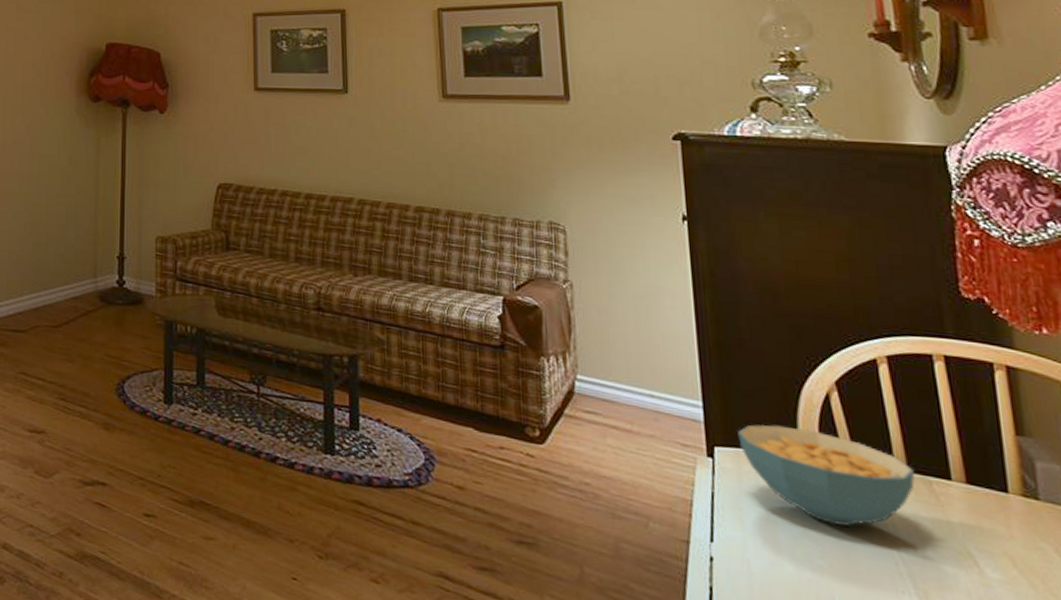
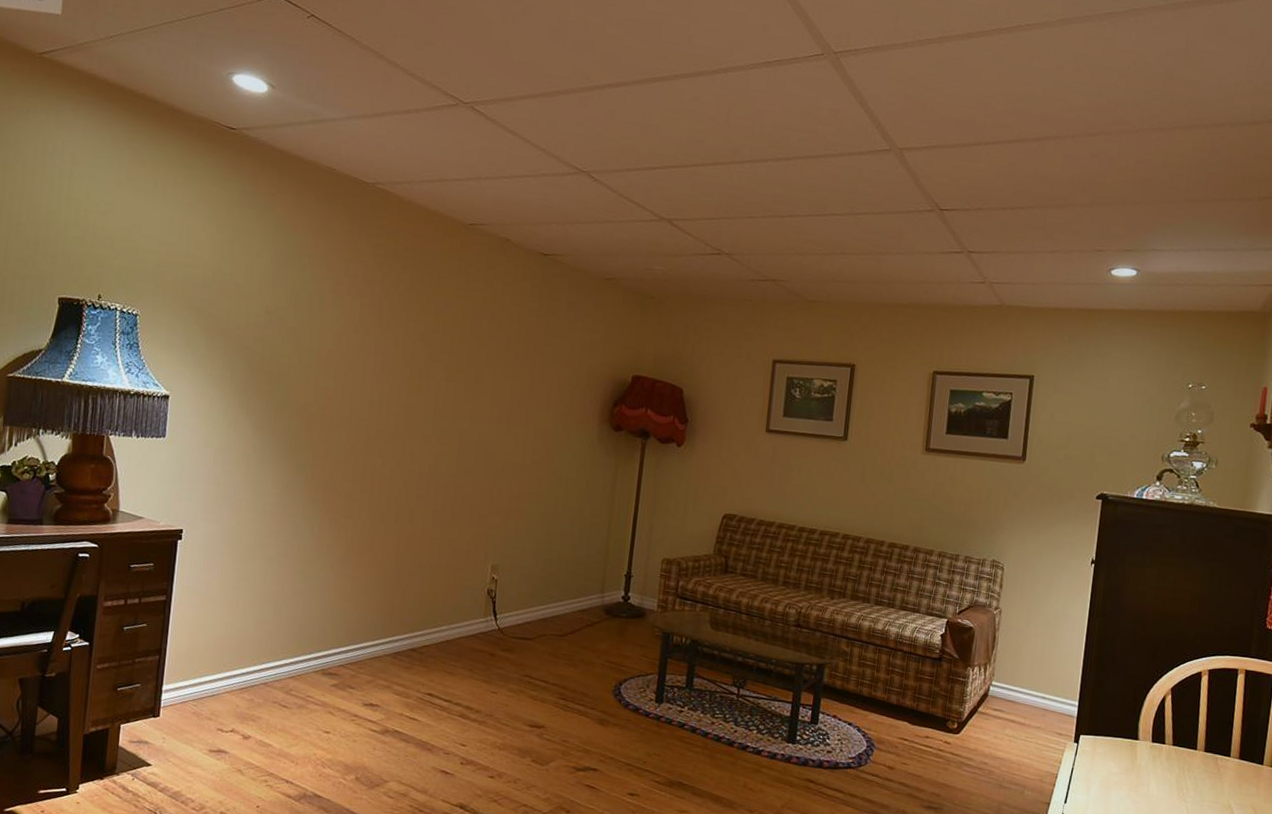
cereal bowl: present [738,424,915,527] -> none [1098,719,1209,790]

